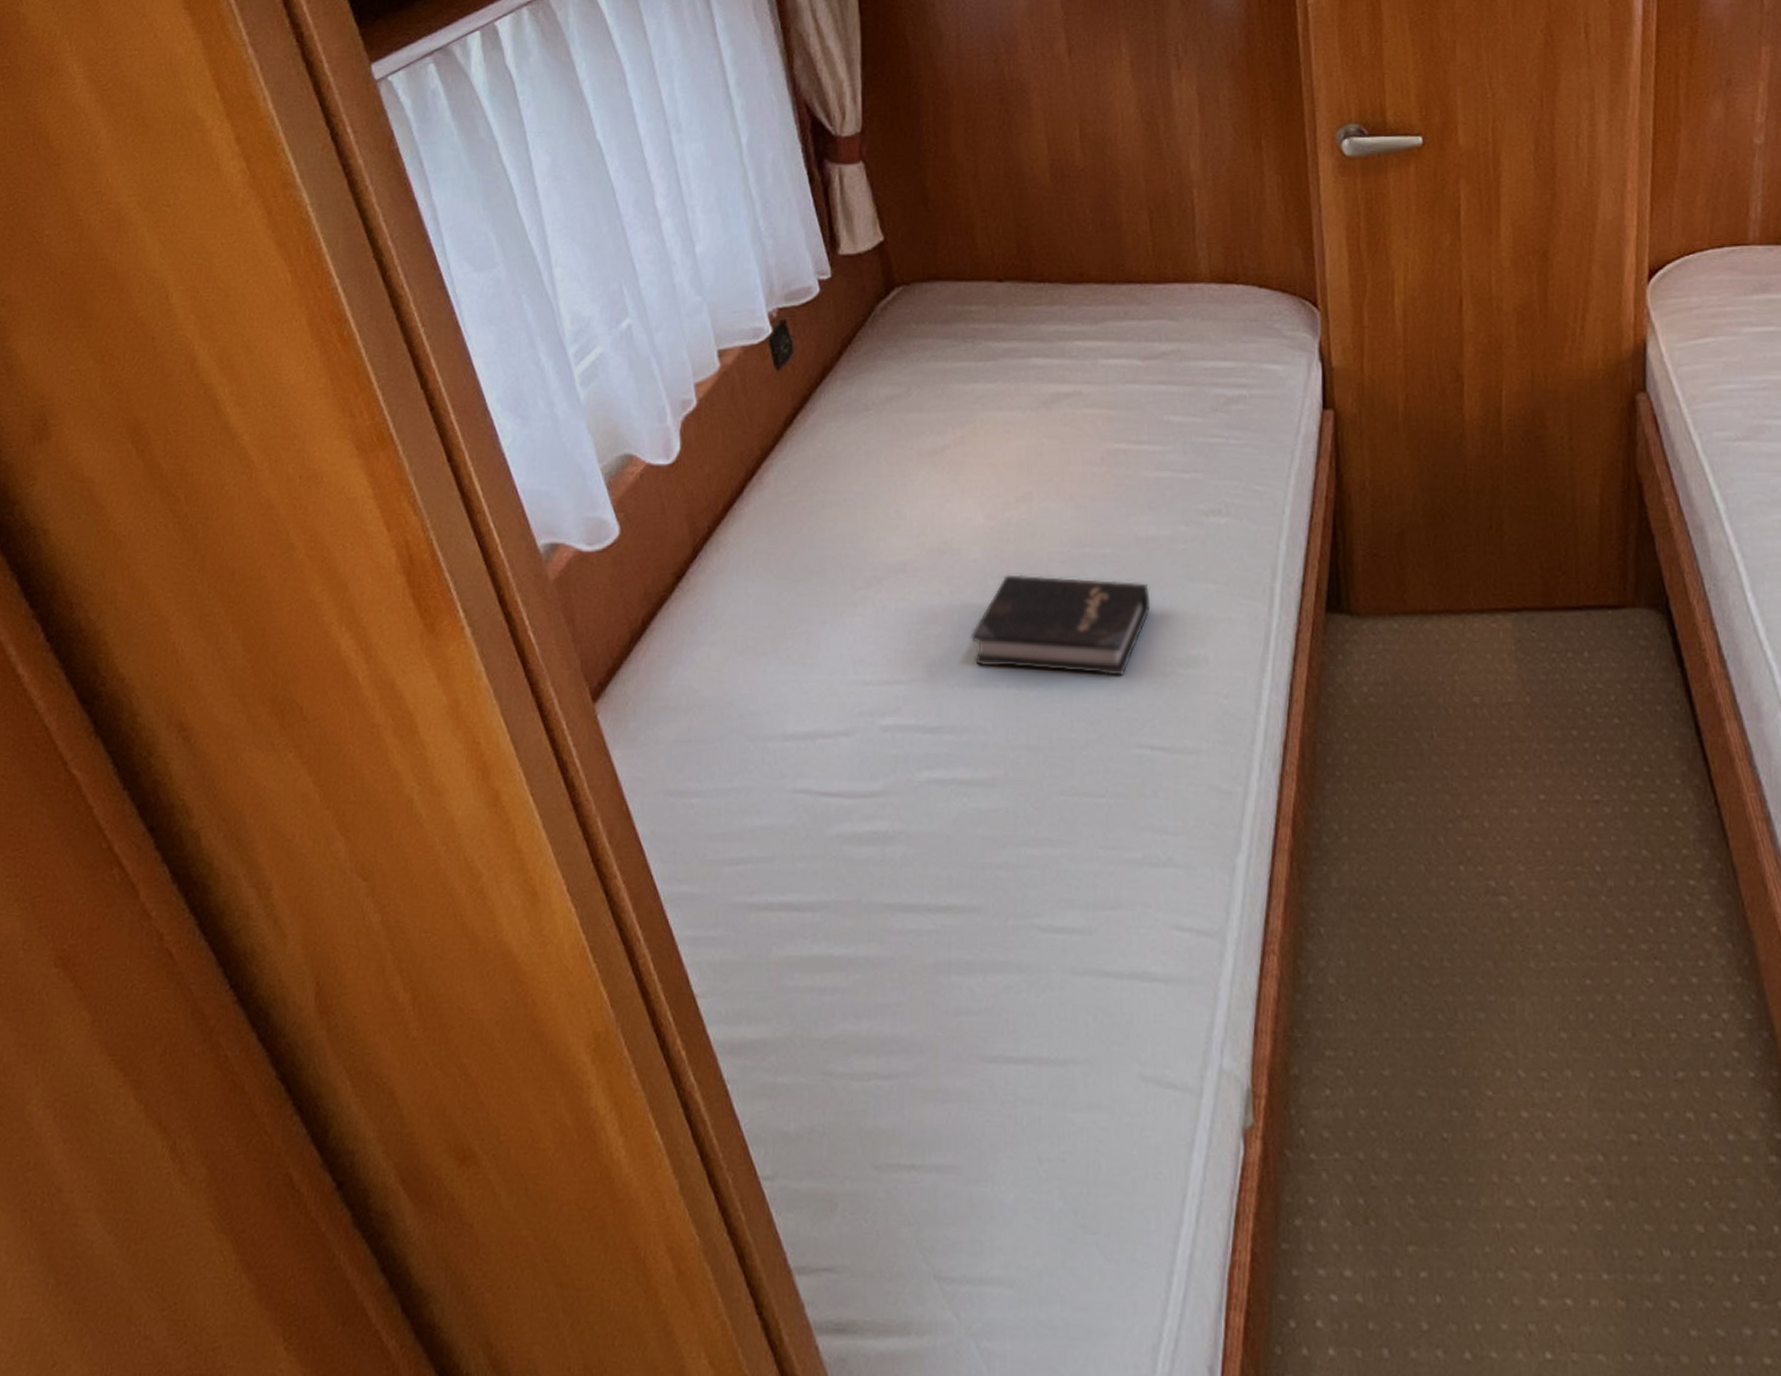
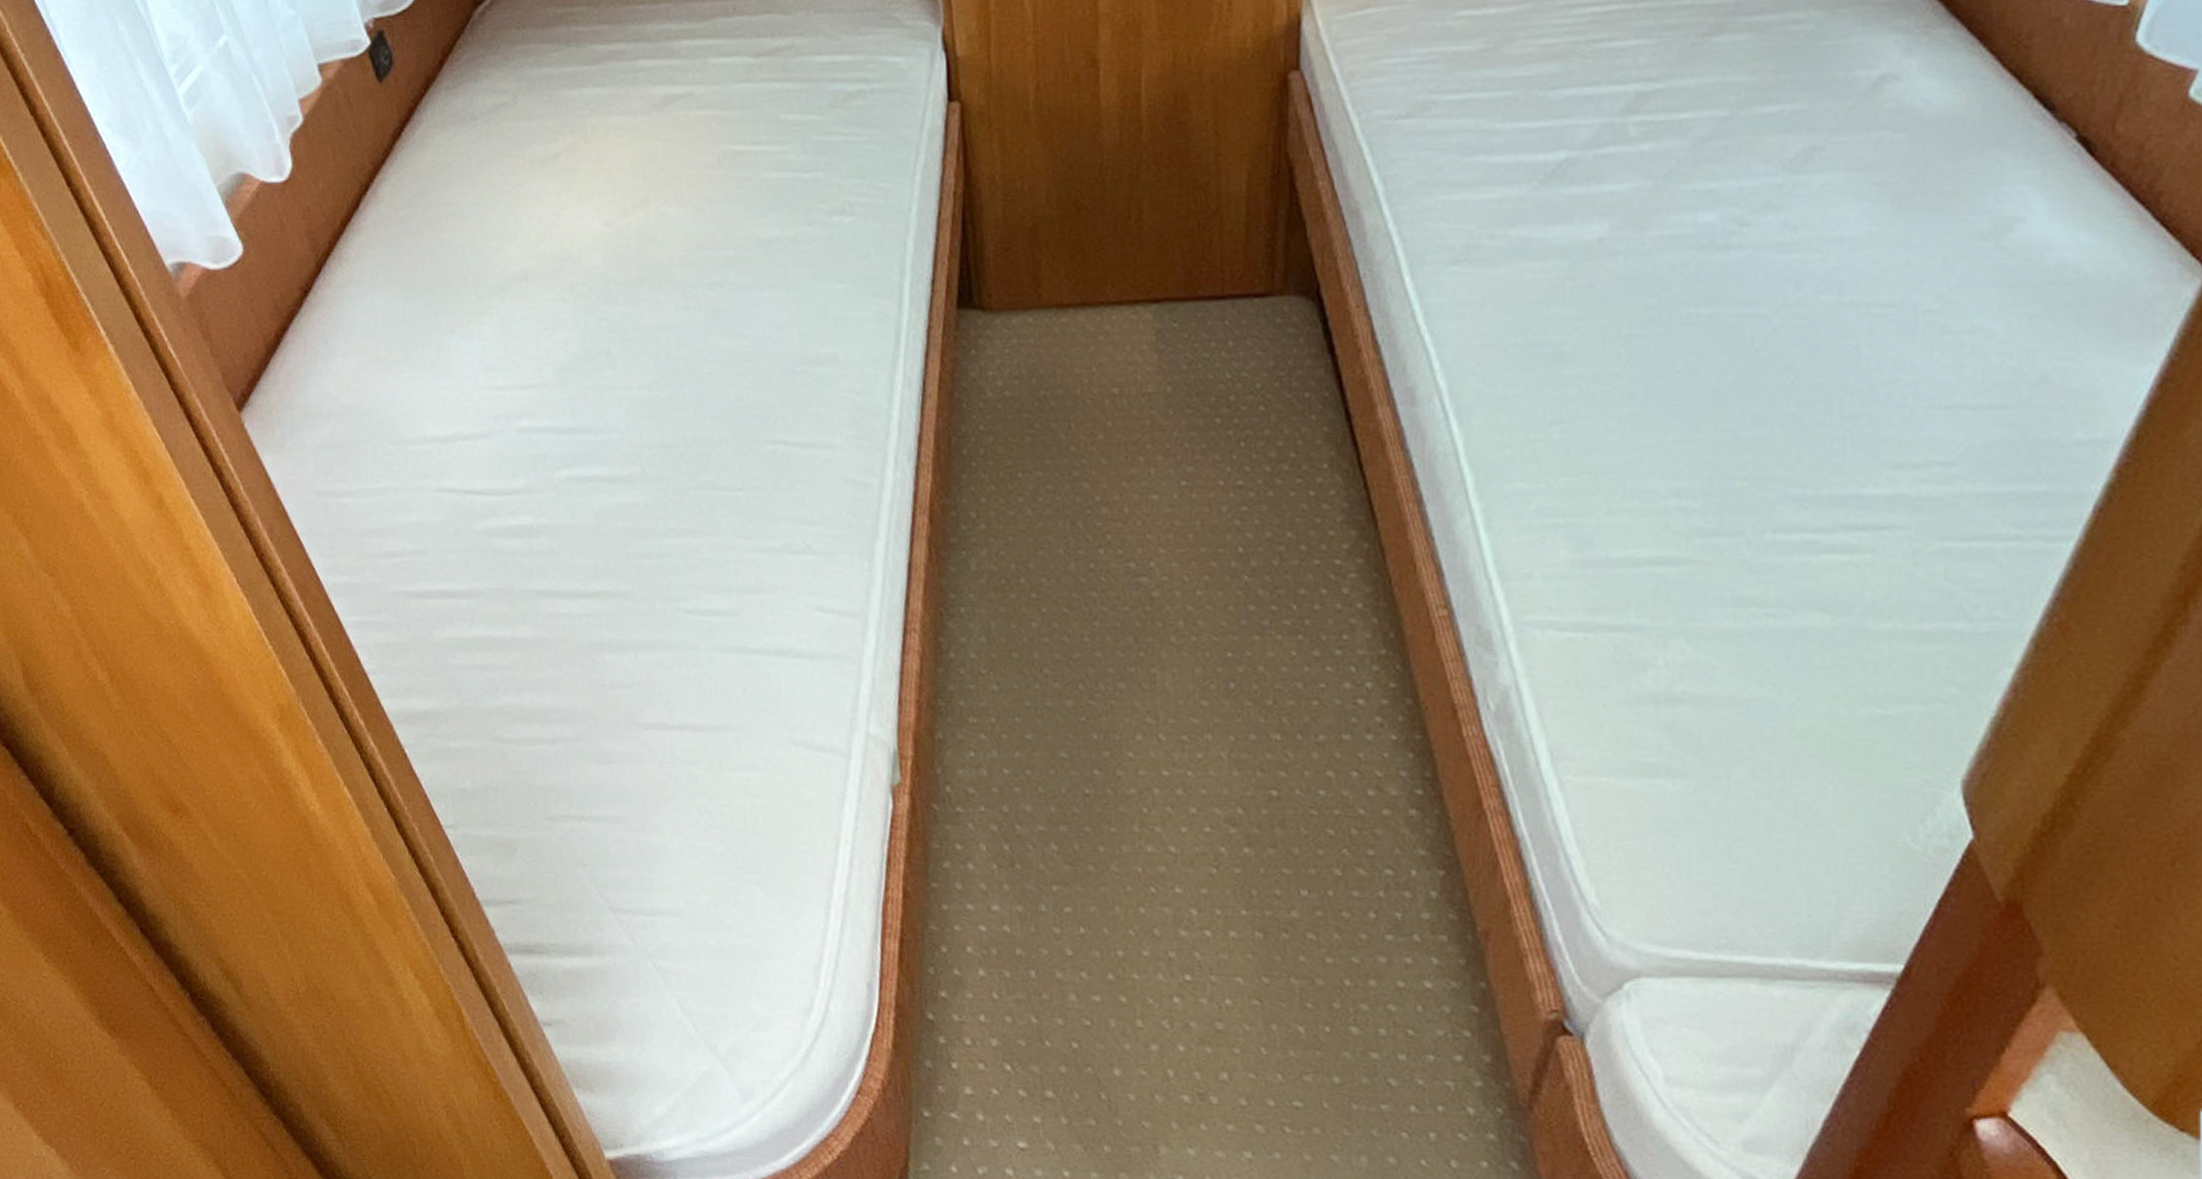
hardback book: present [970,574,1151,676] -> none [597,279,777,376]

